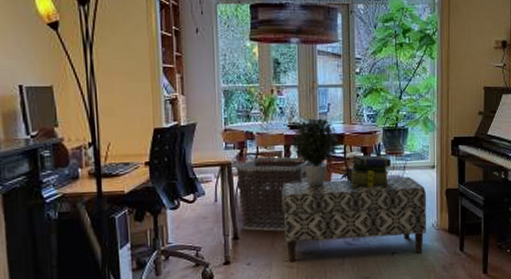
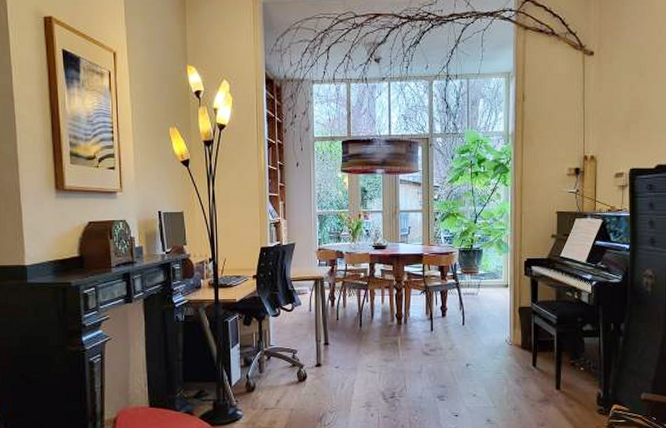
clothes hamper: present [235,157,311,231] -> none [327,273,393,339]
bench: present [281,176,427,263] -> none [366,294,500,368]
potted plant: present [292,118,339,188] -> none [376,239,418,302]
stack of books: present [348,154,391,187] -> none [427,273,466,303]

